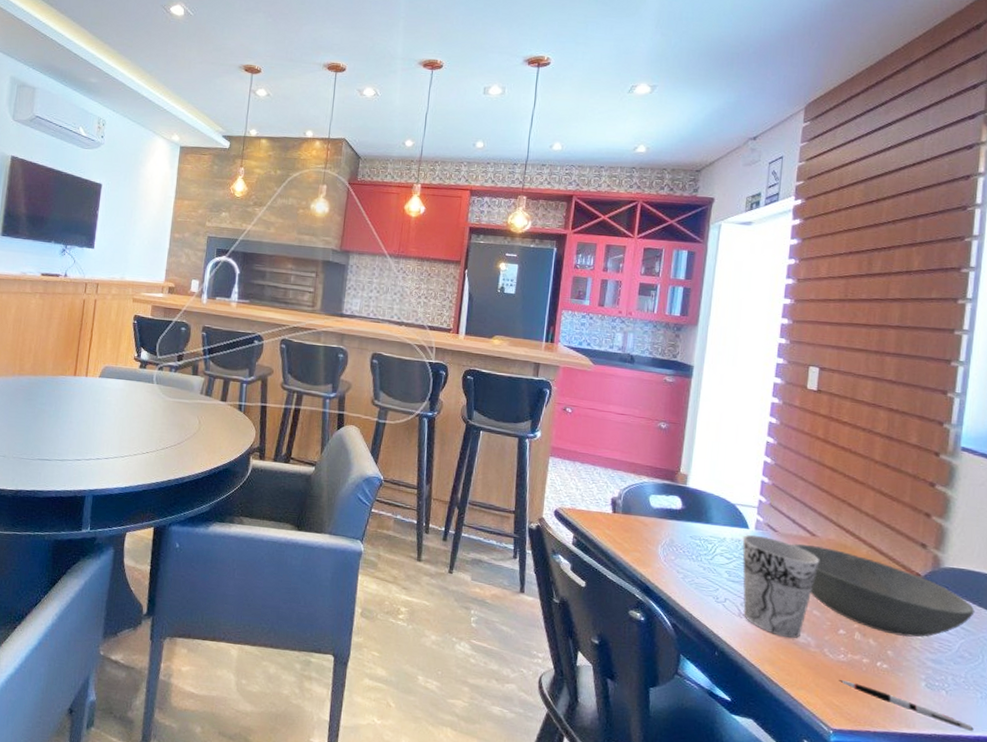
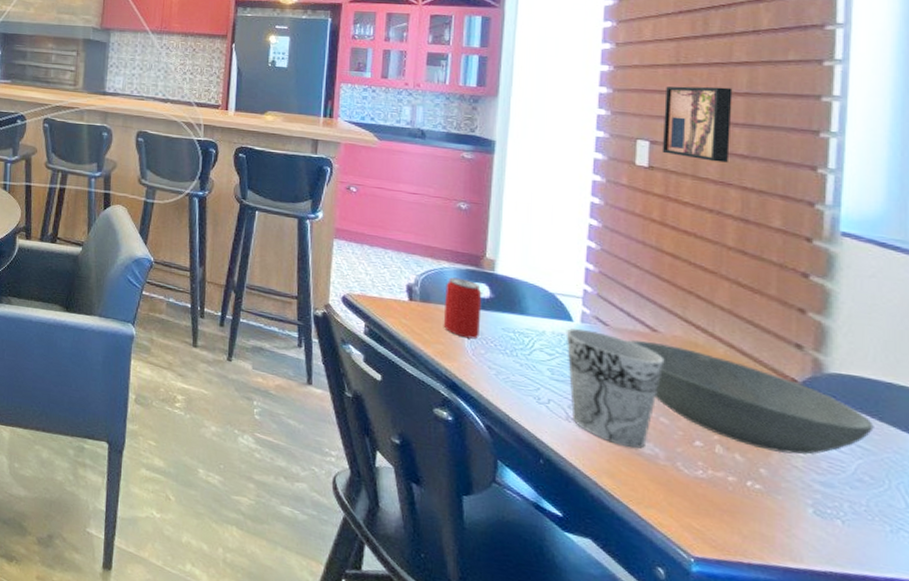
beverage can: none [641,491,675,547] -> present [443,277,482,339]
wall art: none [828,319,887,387] -> present [662,86,733,163]
pen: present [839,679,974,731] -> none [698,499,884,572]

